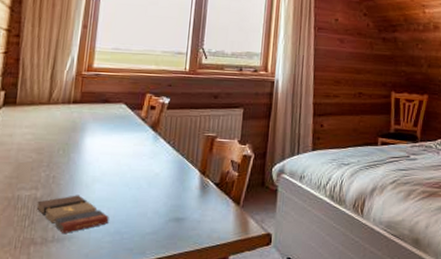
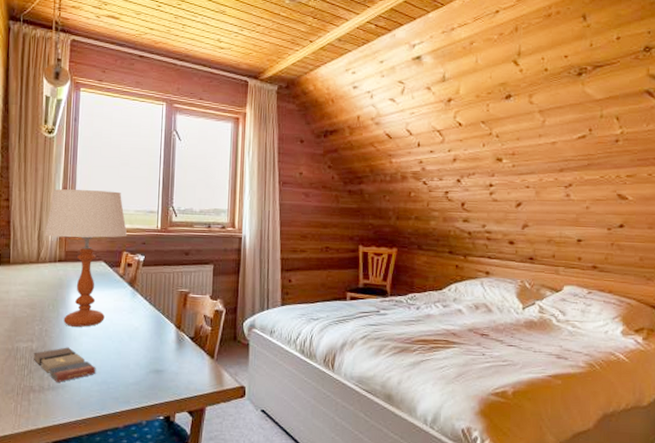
table lamp: none [58,26,153,173] -> present [44,189,128,327]

